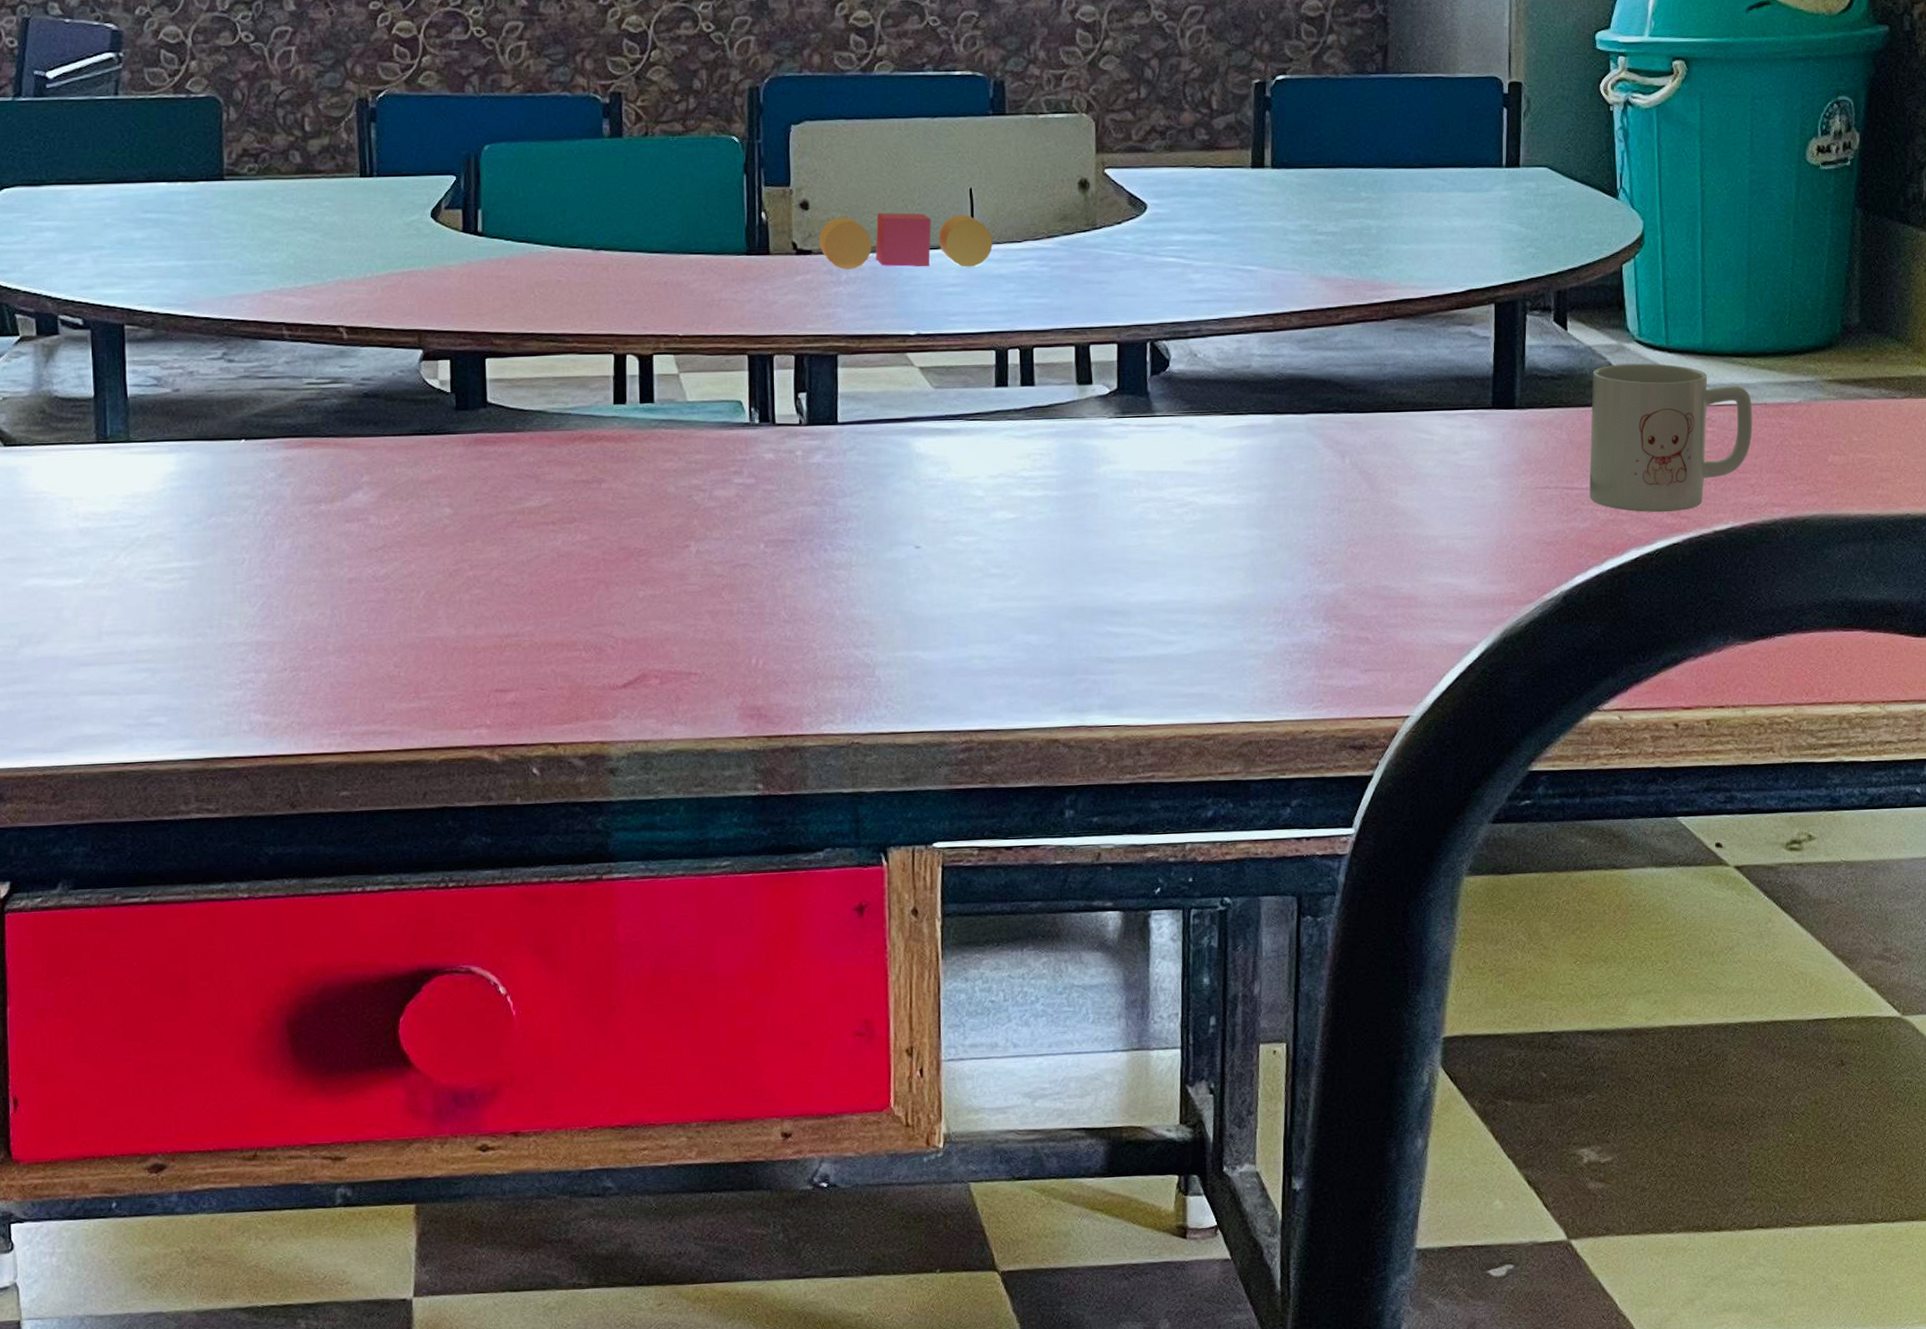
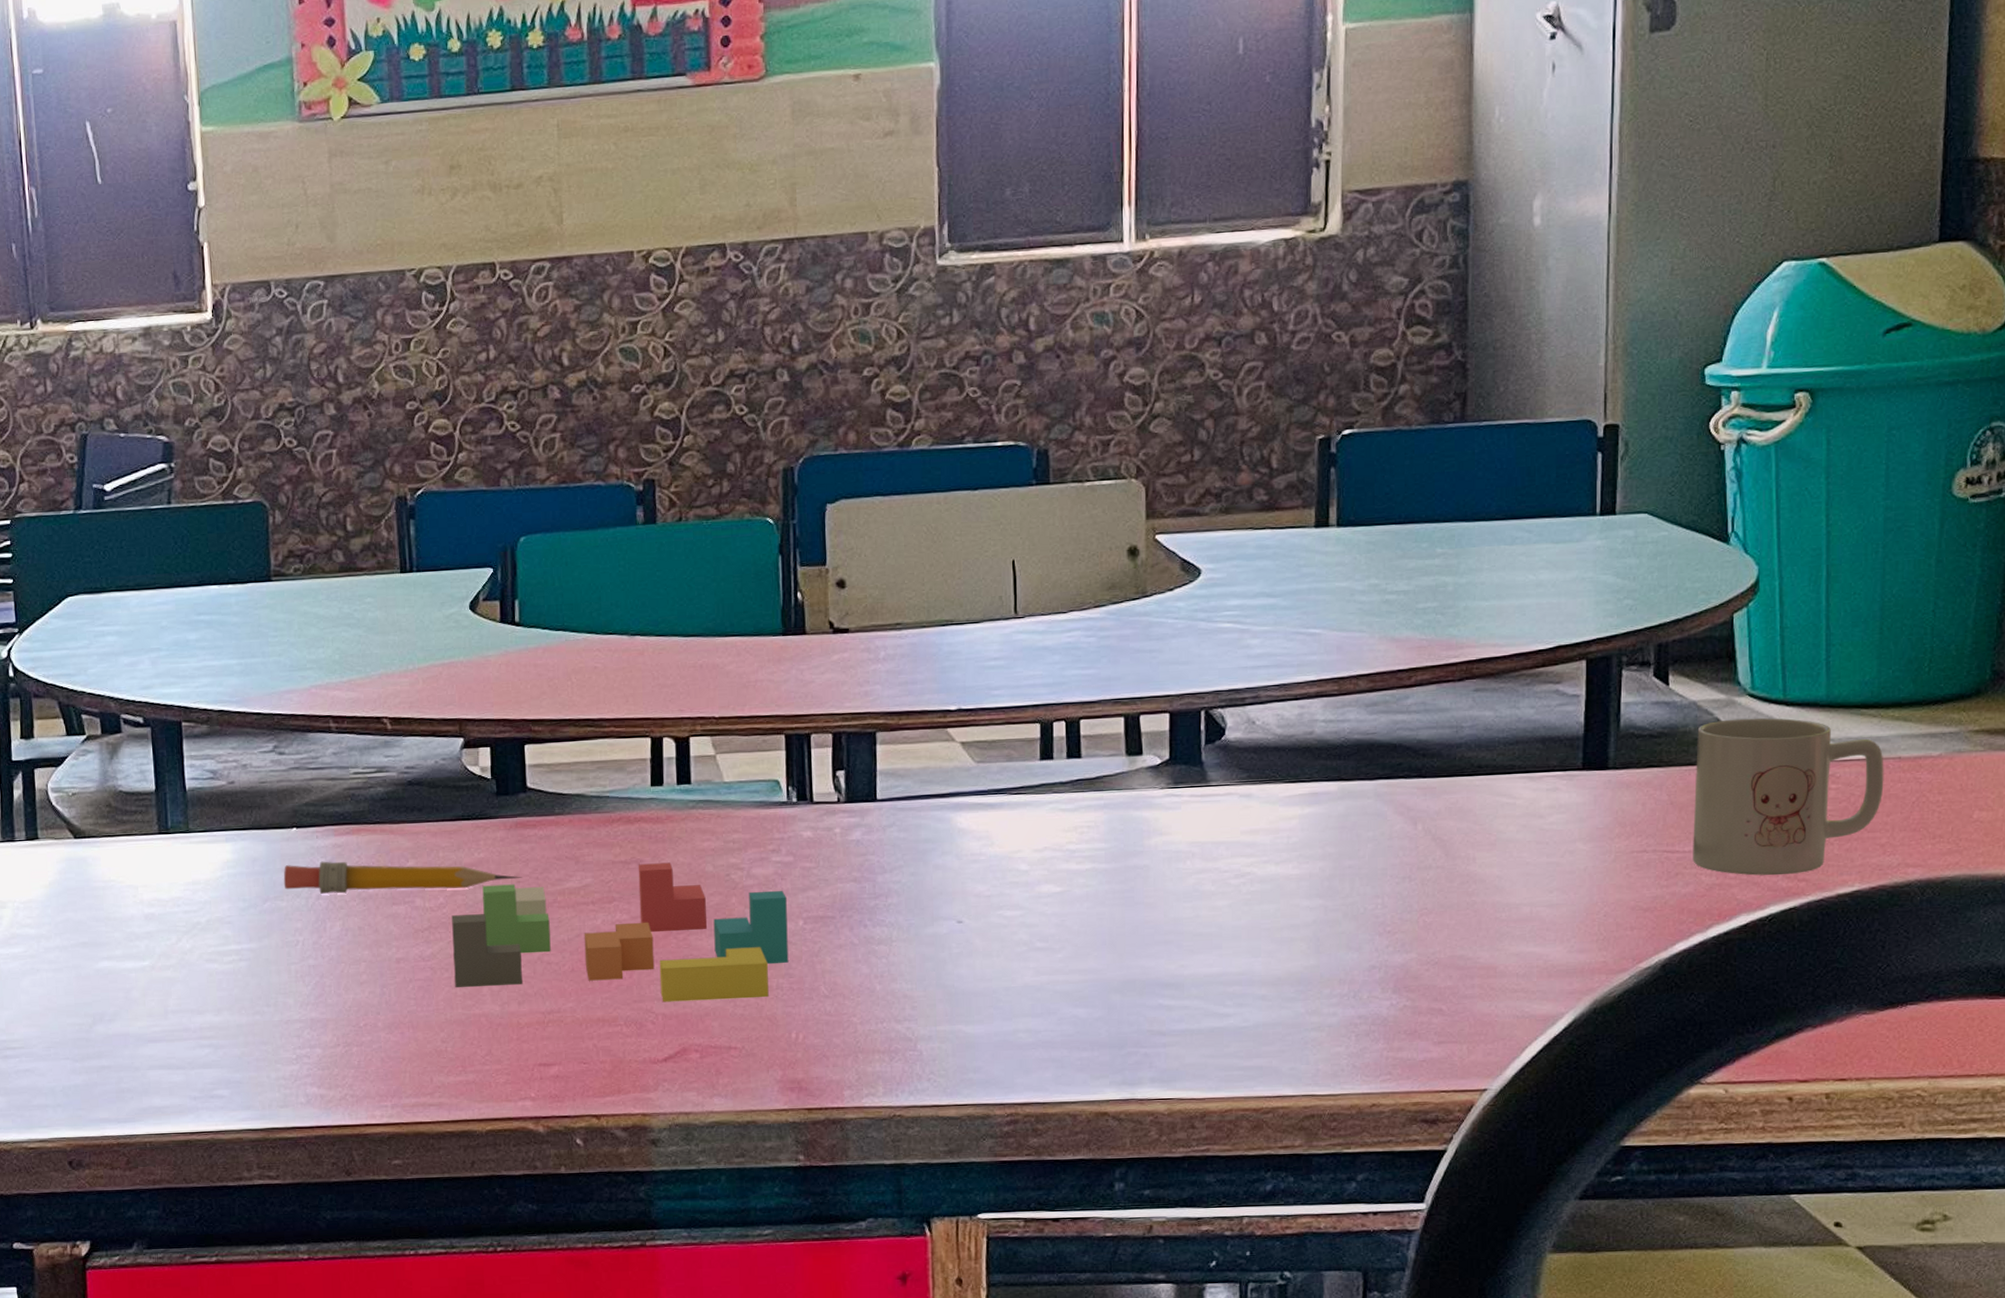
pencil: none [230,475,481,510] -> present [283,861,522,894]
toy blocks: none [407,482,749,627] -> present [452,862,789,1002]
toy blocks: present [818,213,993,269] -> none [856,587,1037,647]

